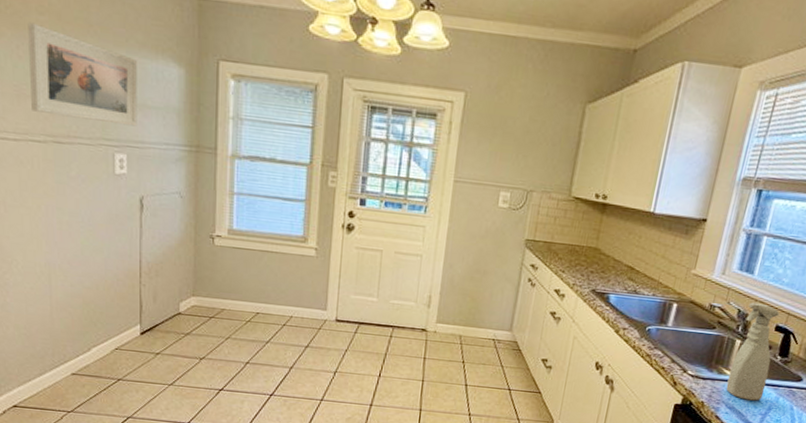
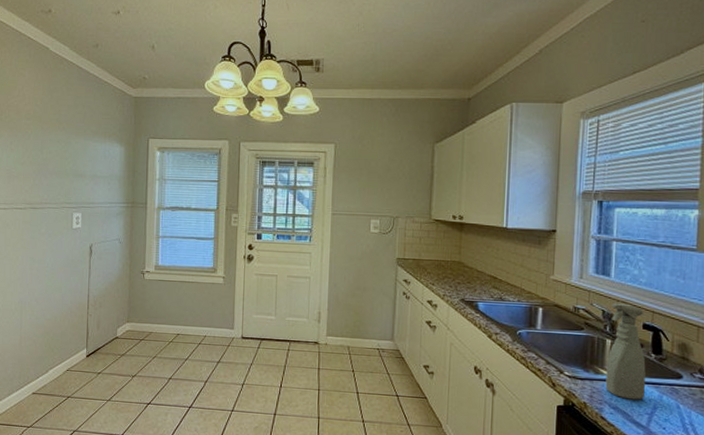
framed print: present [28,22,137,127] -> none [17,125,91,192]

